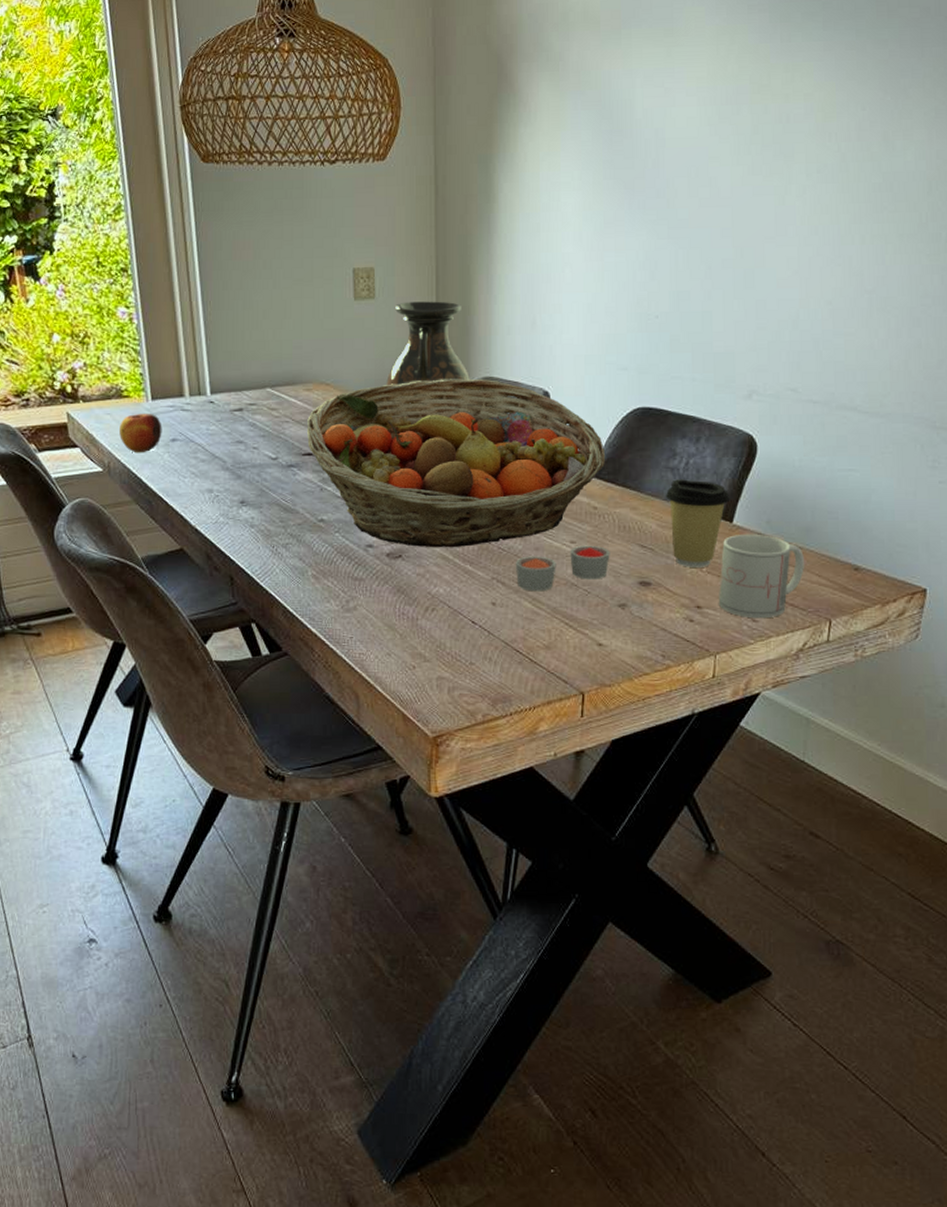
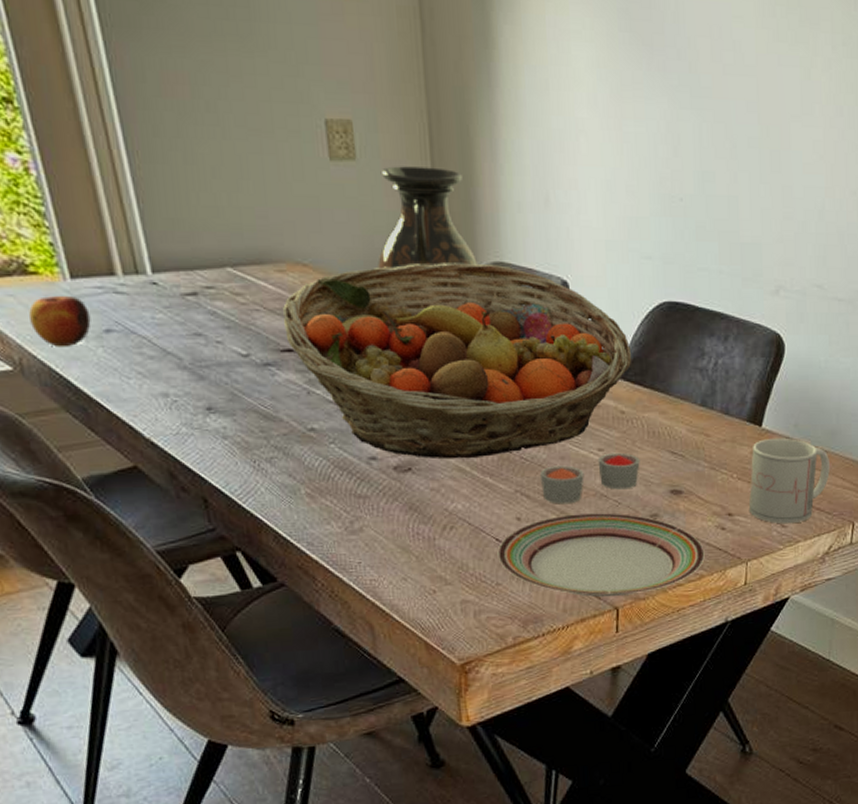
plate: none [473,601,672,682] -> present [497,513,705,597]
coffee cup: present [665,479,730,567] -> none [694,381,759,474]

